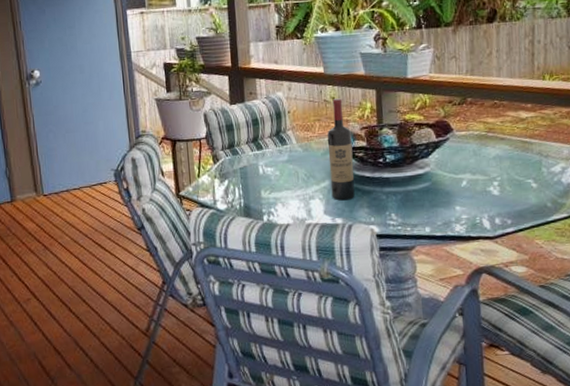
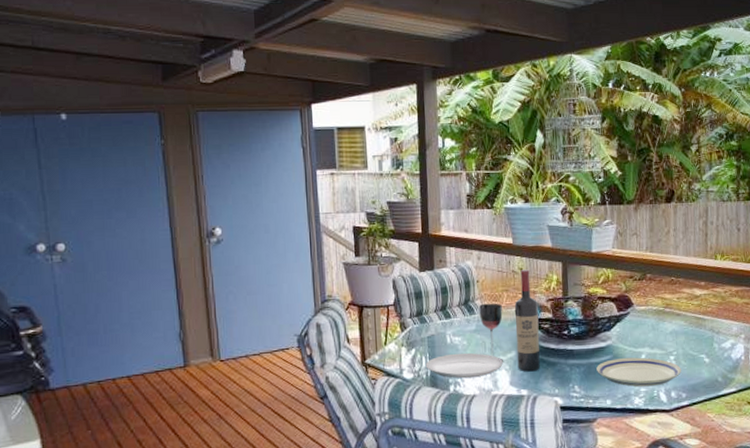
plate: none [238,183,317,208] -> present [425,353,503,378]
wineglass: none [291,133,316,191] -> present [479,303,503,361]
plate: none [414,183,506,214] -> present [596,357,681,387]

